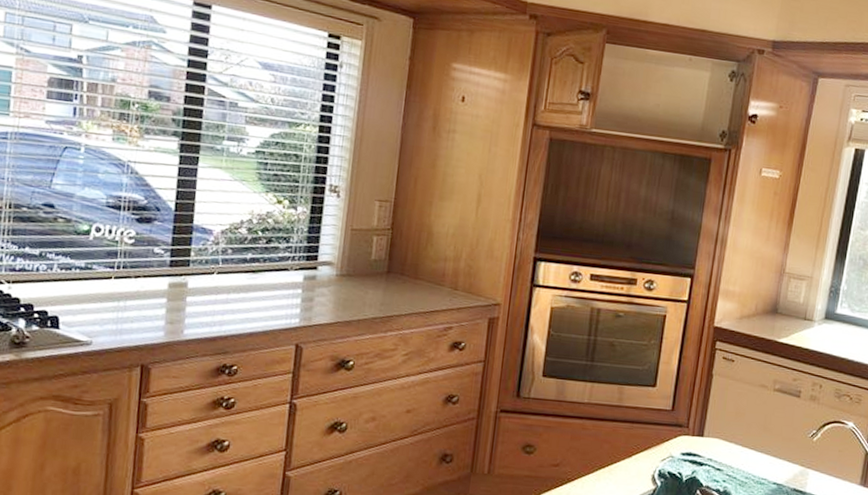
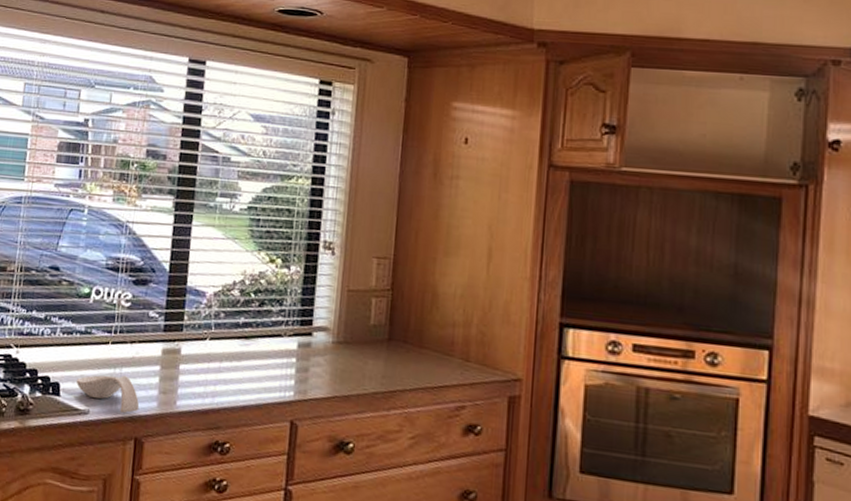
spoon rest: none [76,308,146,343] -> present [75,375,140,414]

